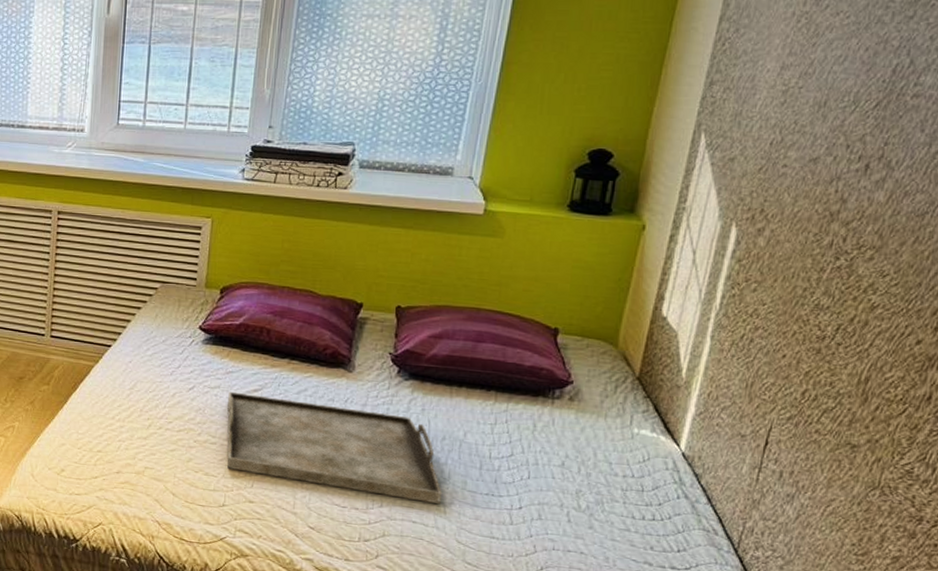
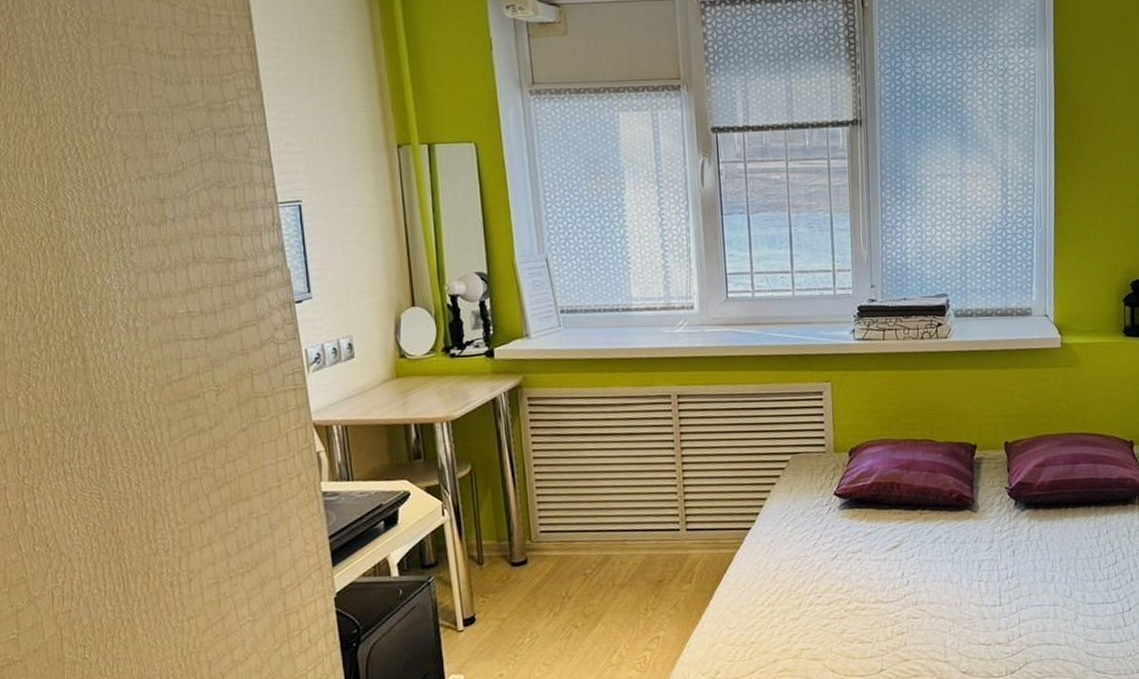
serving tray: present [227,391,441,505] -> none [870,545,1068,632]

